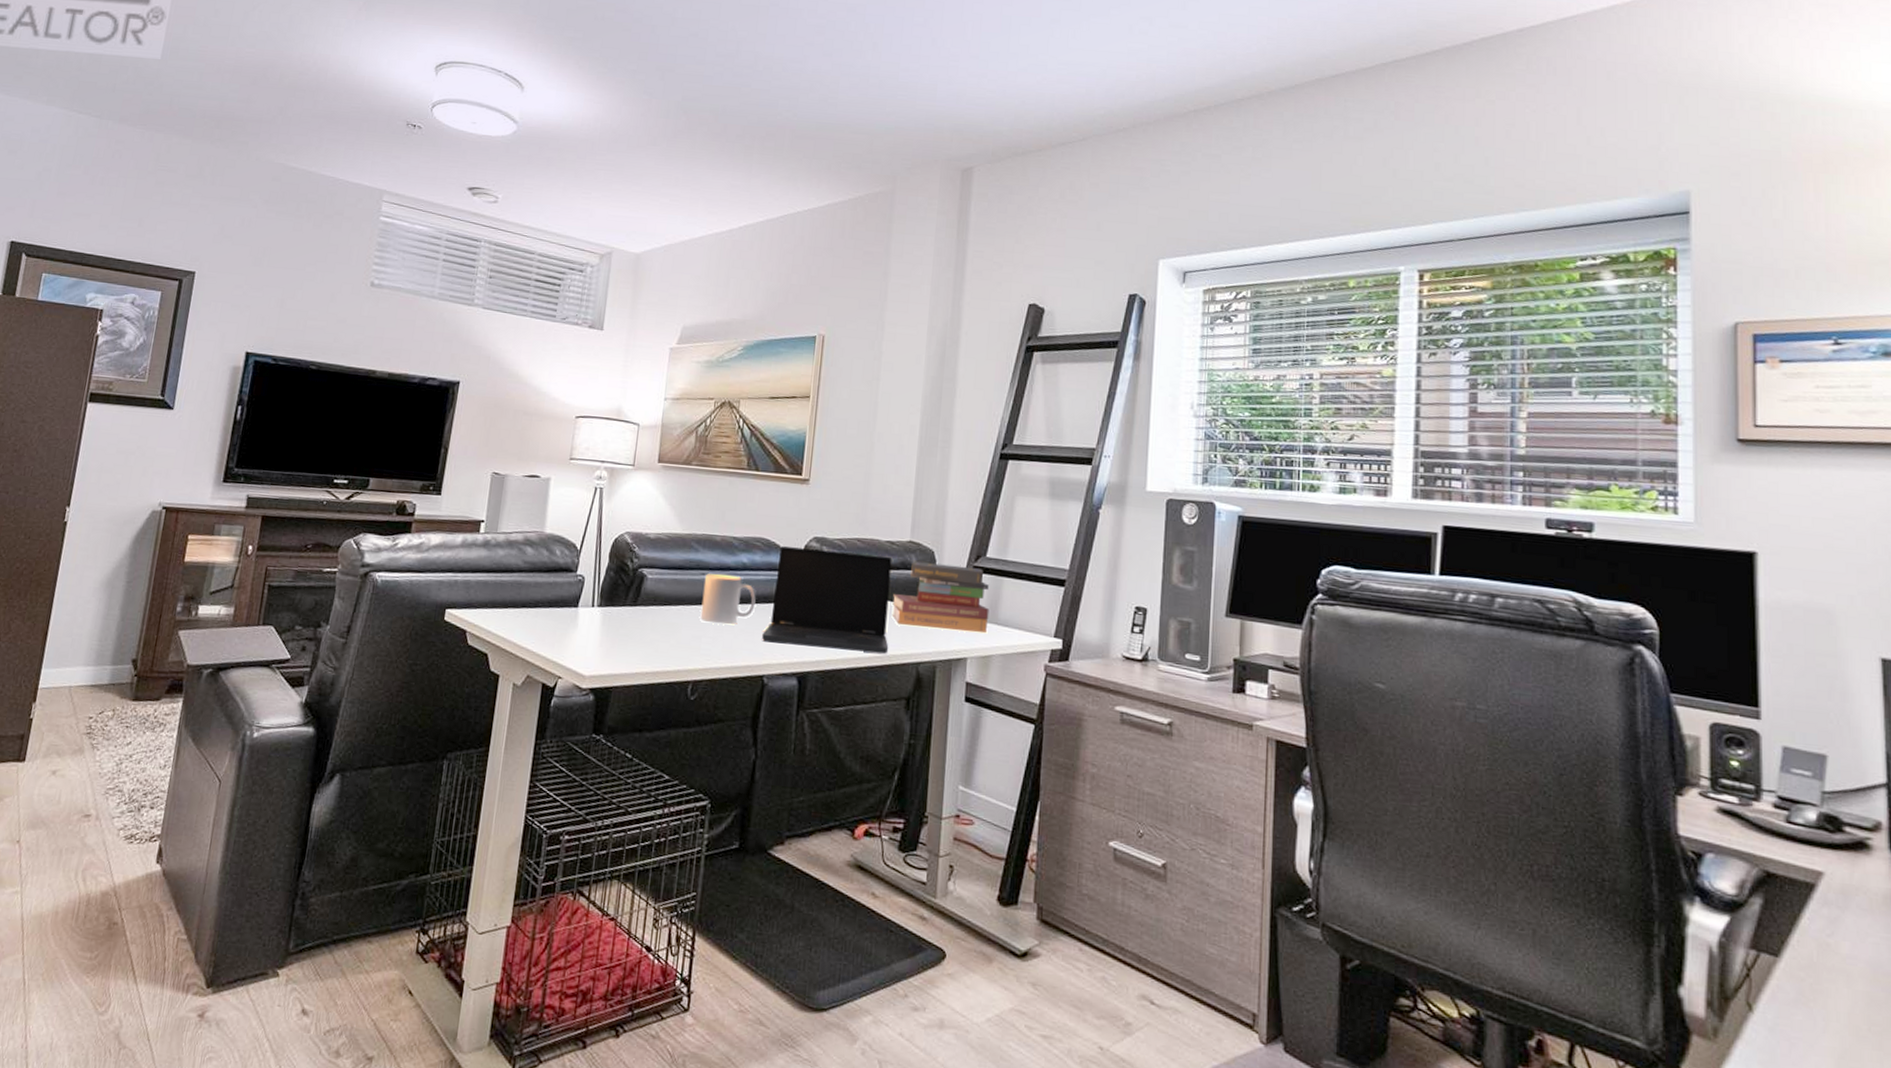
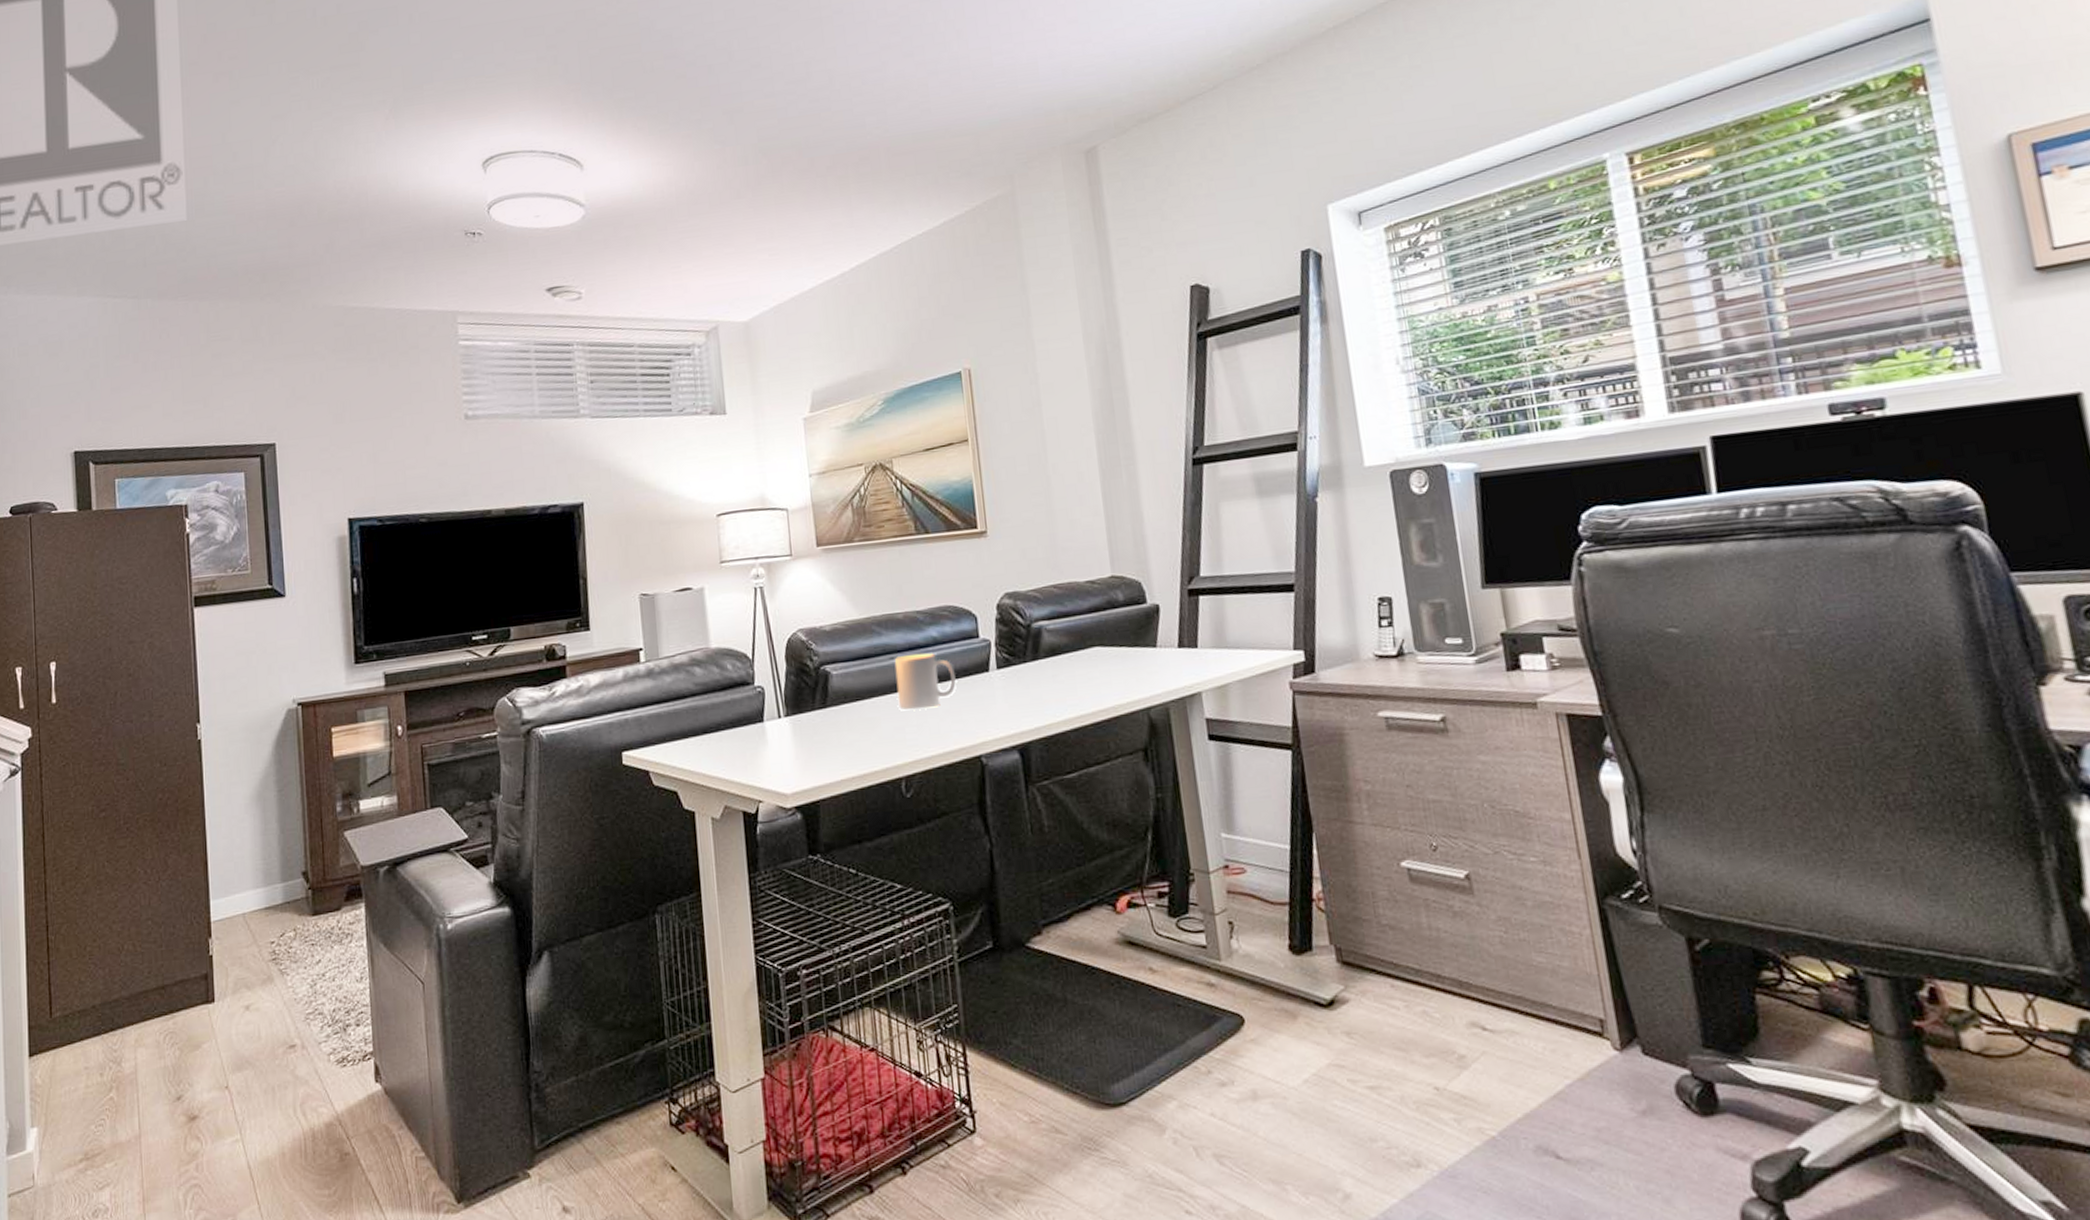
laptop: present [762,546,892,654] -> none [970,598,1113,718]
books: present [891,562,989,634] -> none [1105,590,1217,671]

